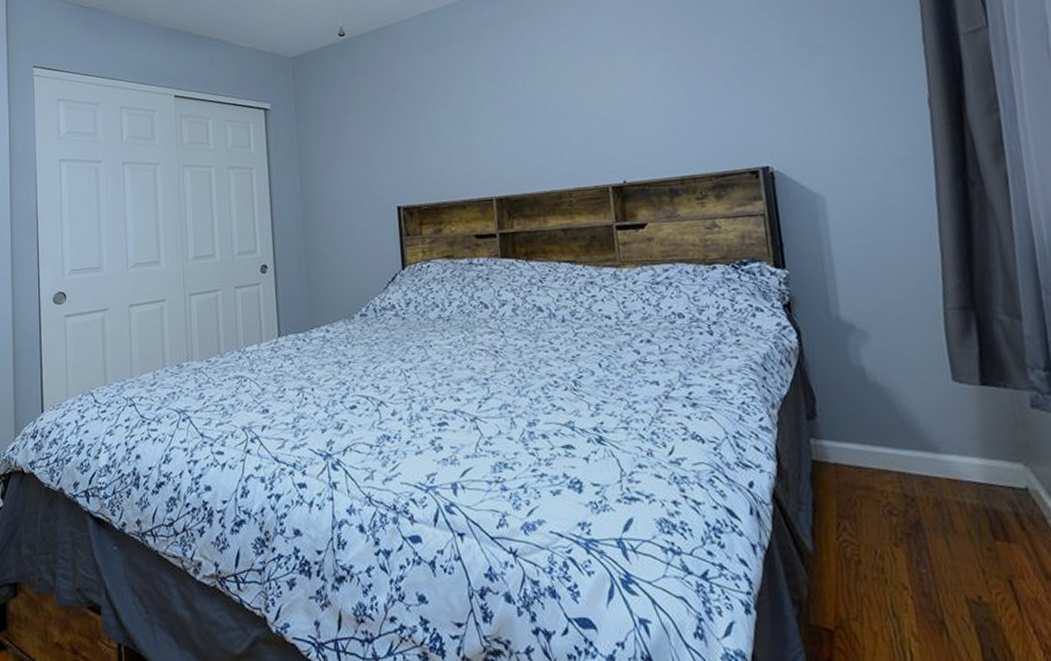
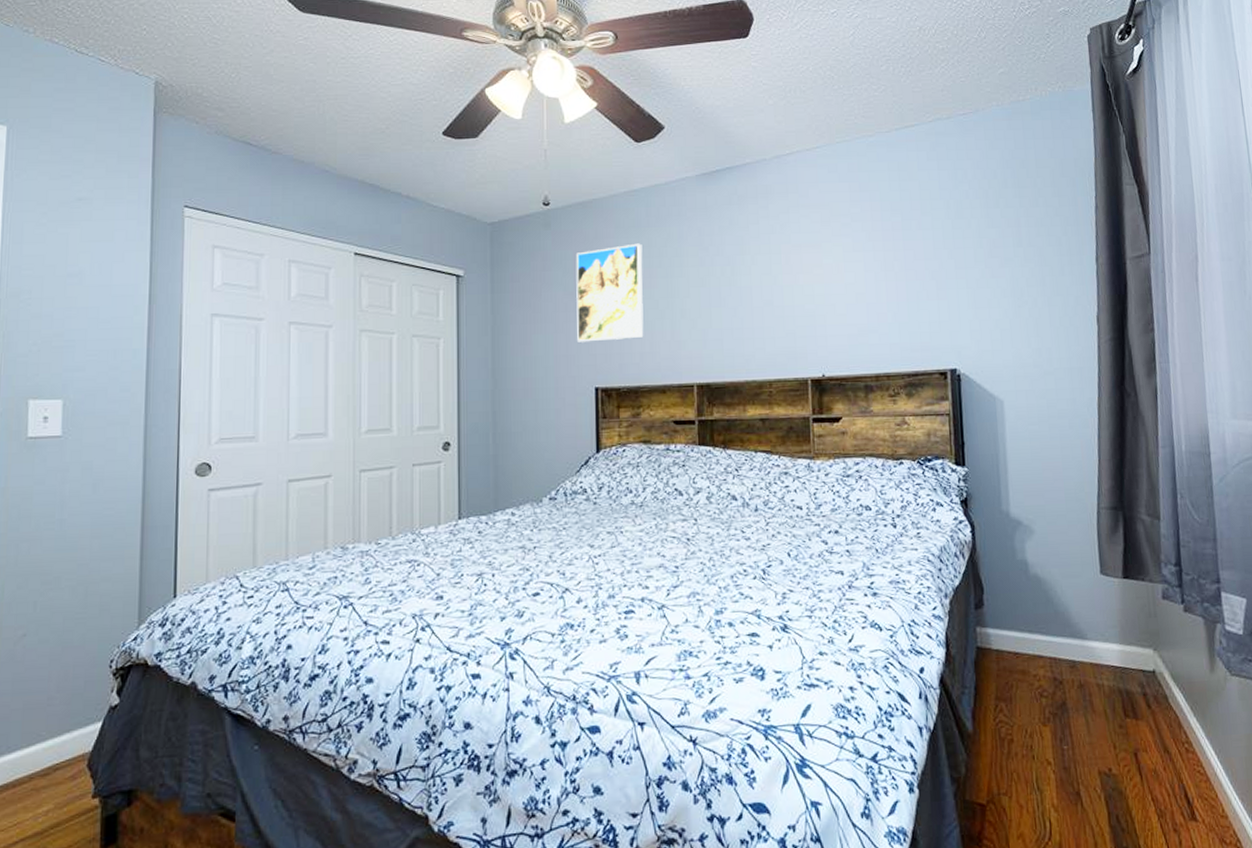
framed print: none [371,64,441,164] -> present [575,243,644,342]

